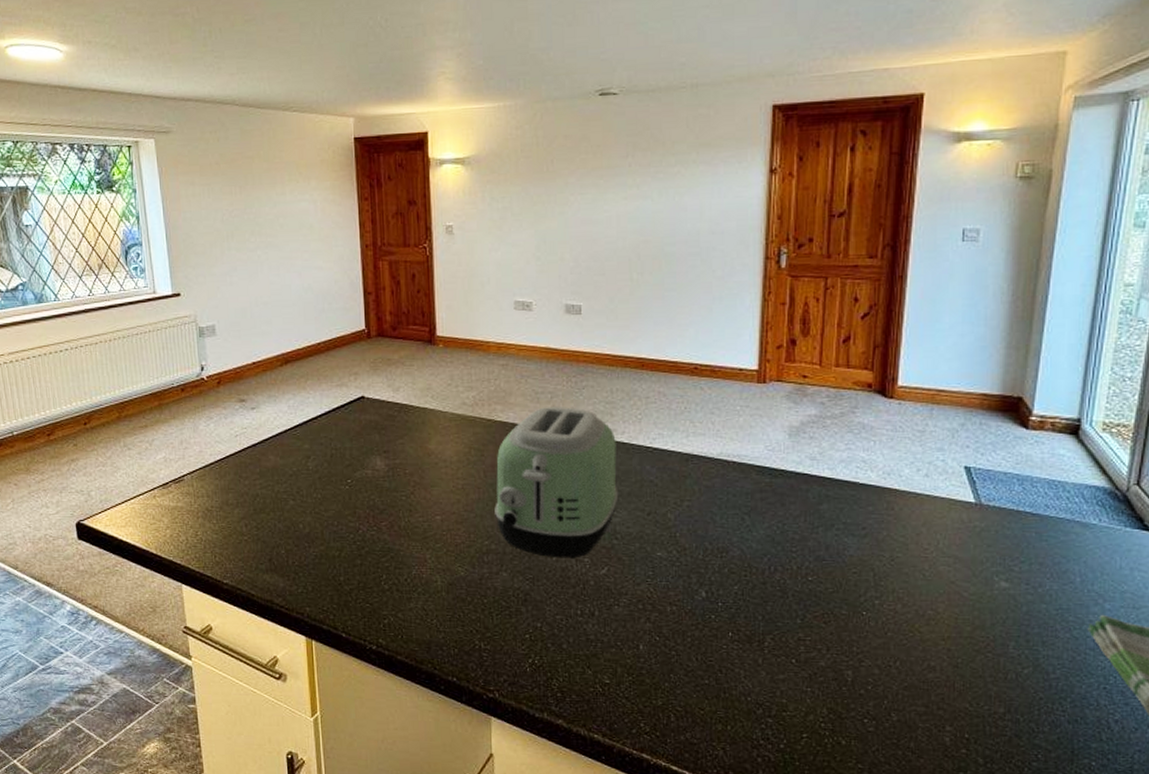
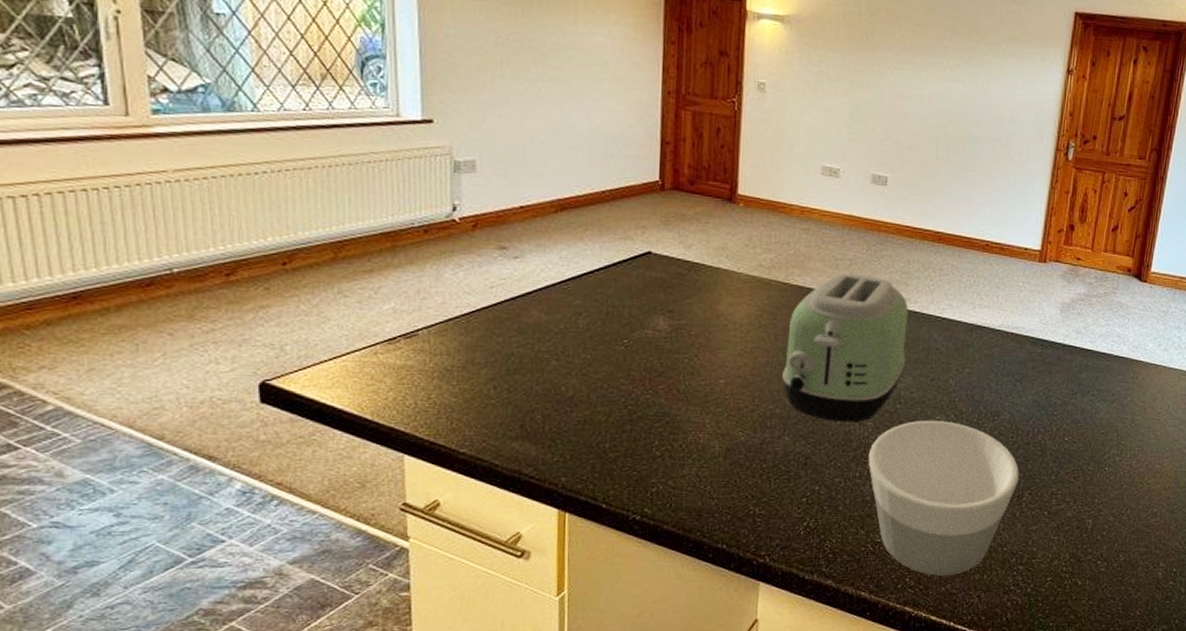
bowl: none [588,556,757,723] -> present [868,420,1019,576]

